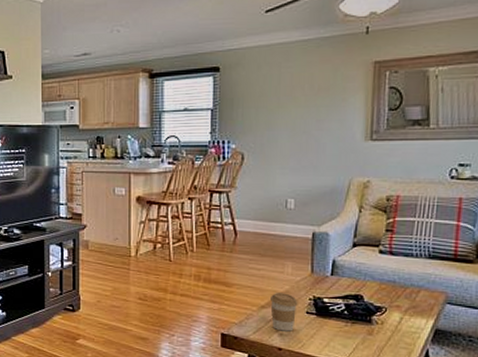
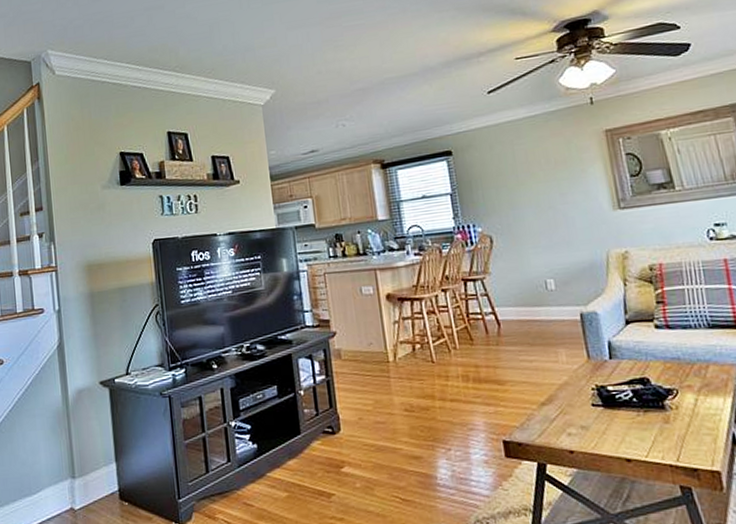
coffee cup: present [270,293,298,332] -> none [549,385,582,430]

